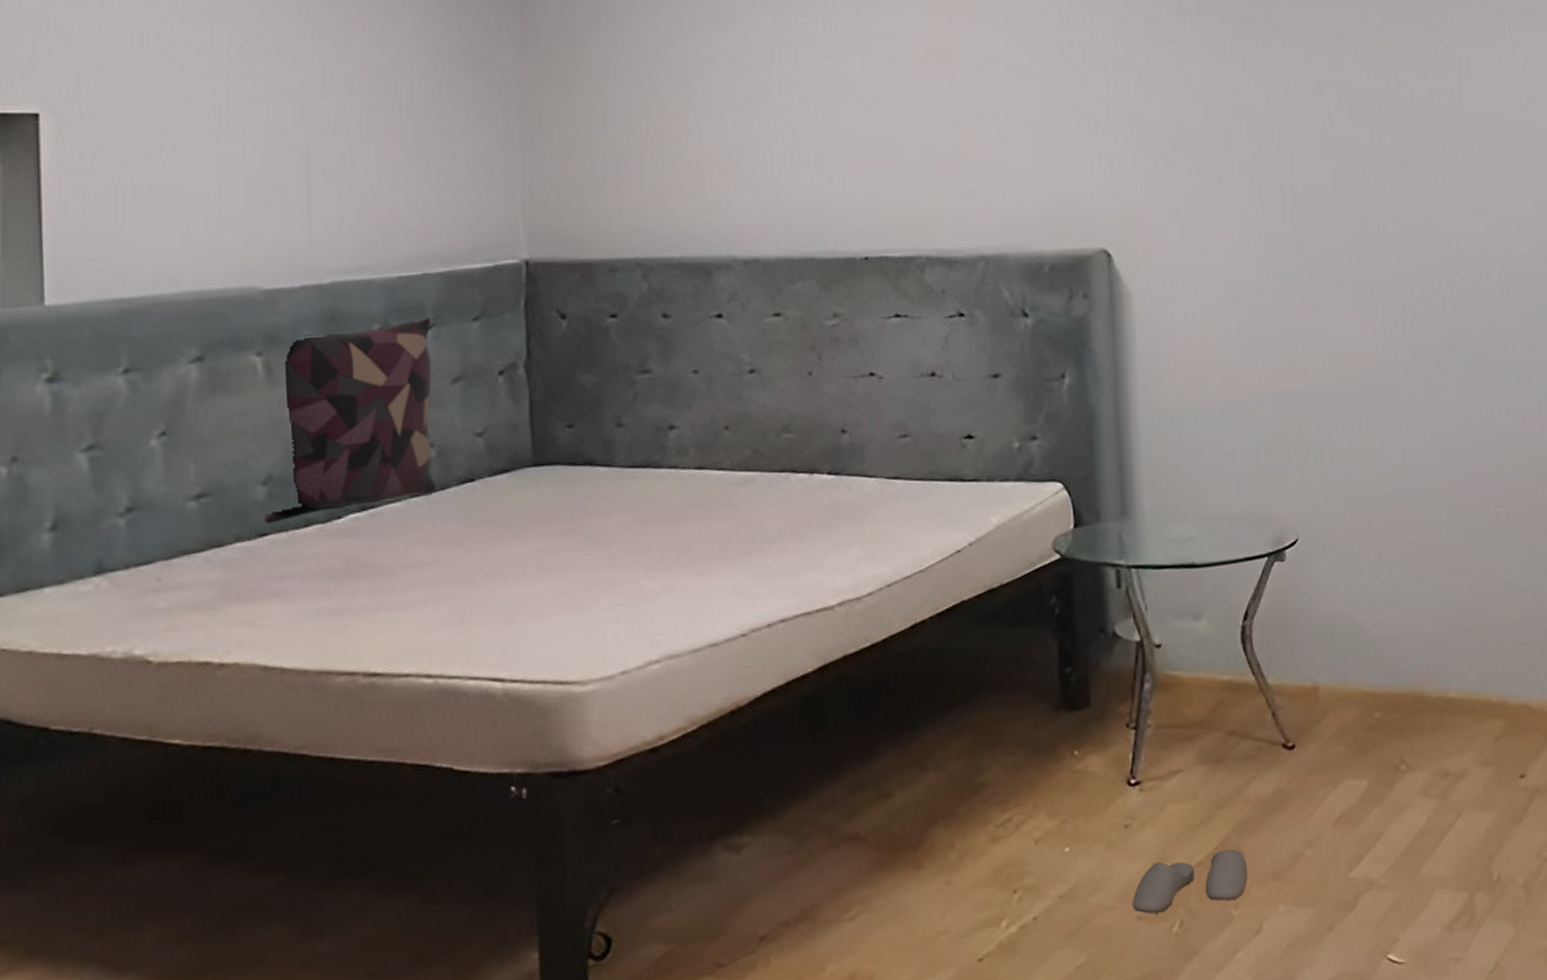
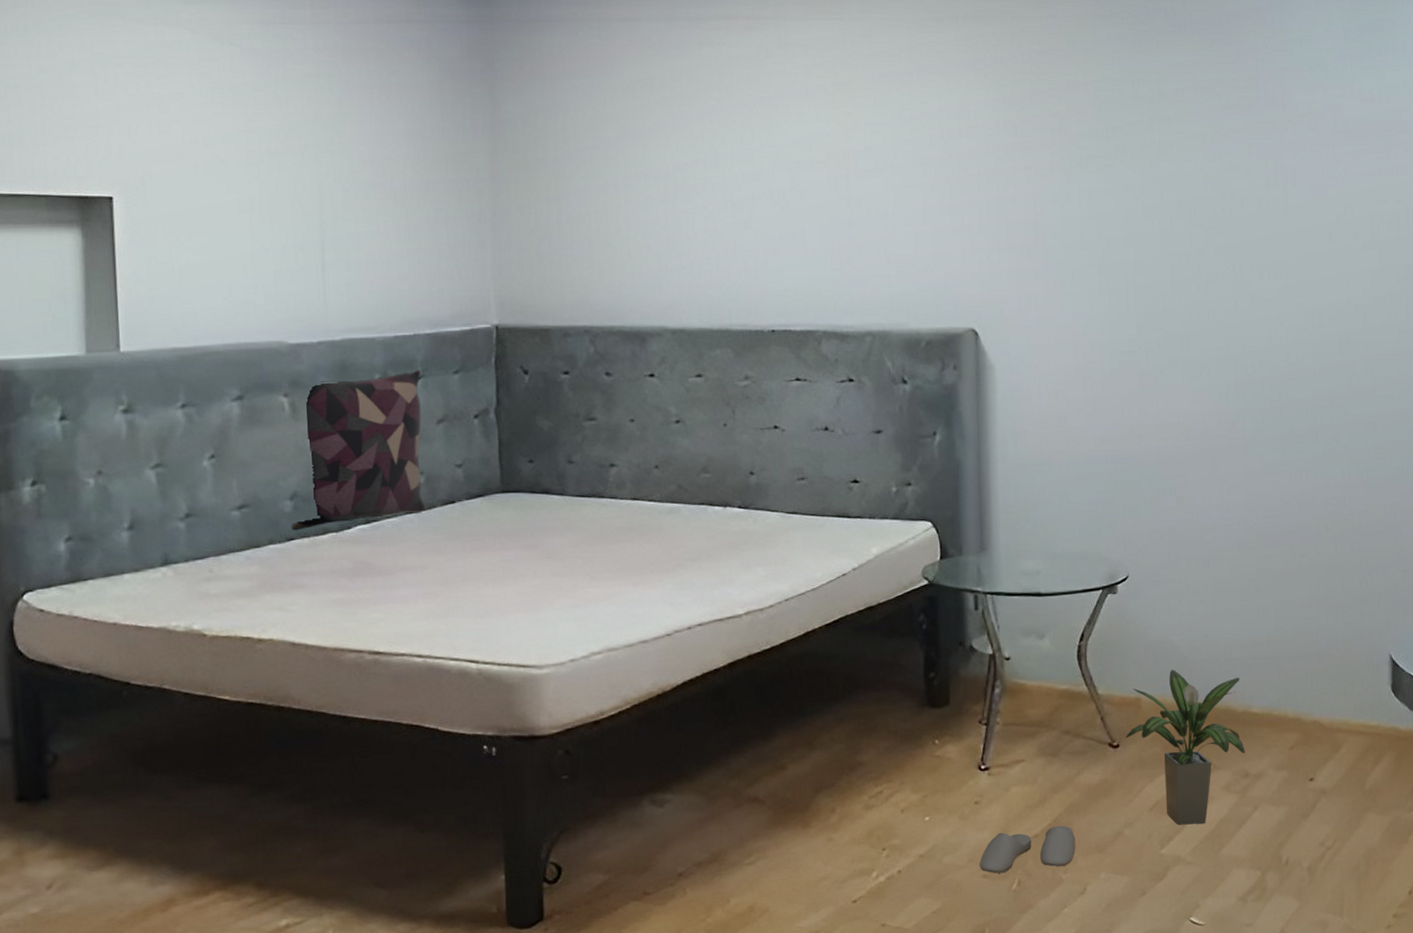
potted plant: none [1302,650,1444,841] -> present [1125,670,1245,825]

